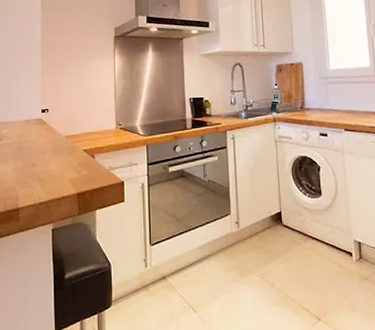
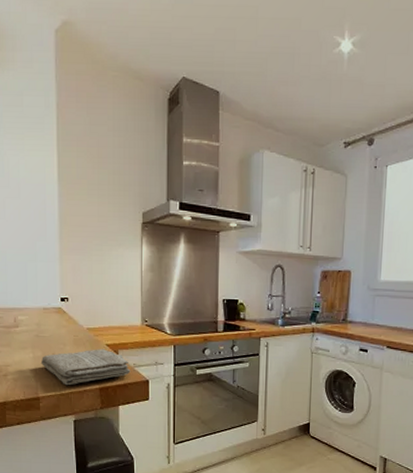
washcloth: none [21,155,107,193] -> present [40,349,131,385]

